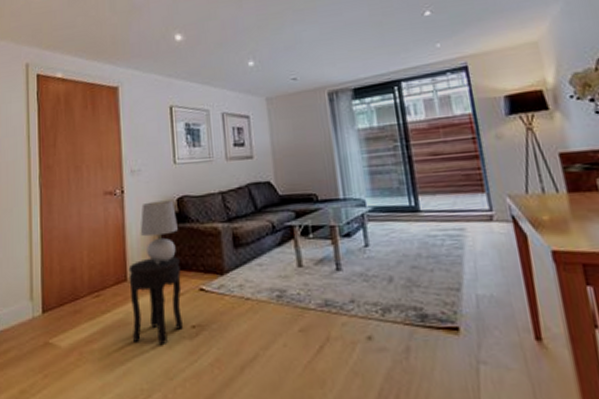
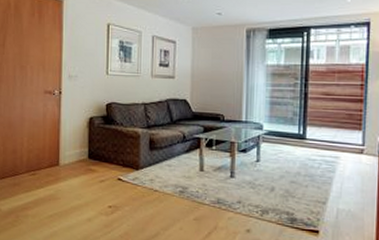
side table: present [128,256,183,346] -> none [60,149,104,218]
table lamp: present [140,200,178,265] -> none [72,104,105,156]

